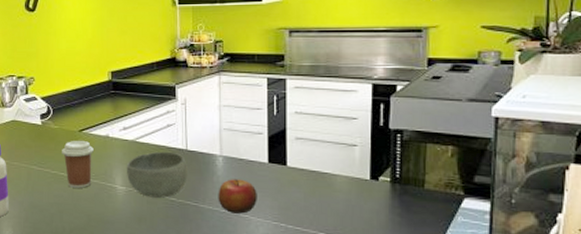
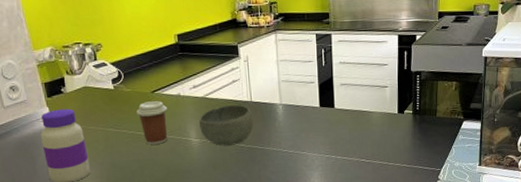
apple: present [218,179,257,214] -> none [280,122,312,152]

